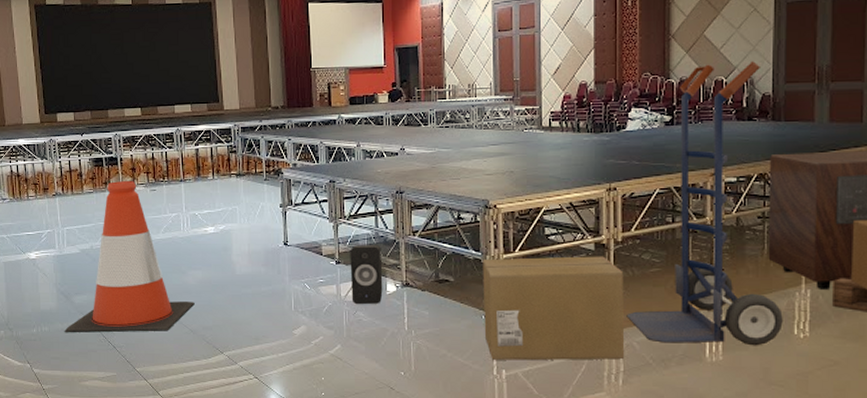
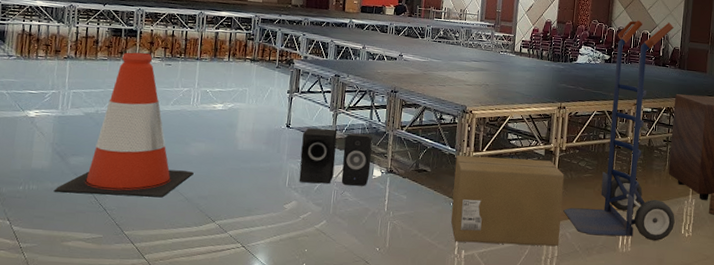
speaker: none [303,242,342,305] -> present [299,128,338,184]

